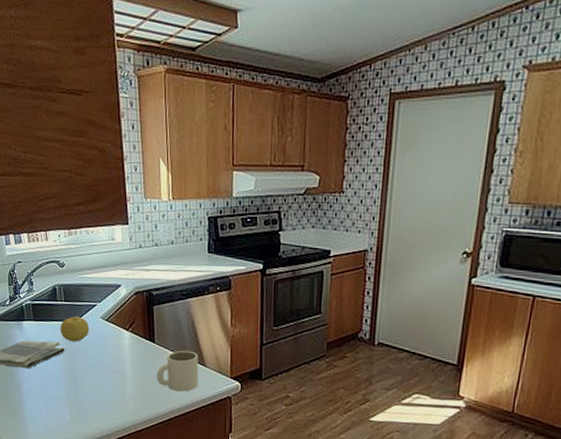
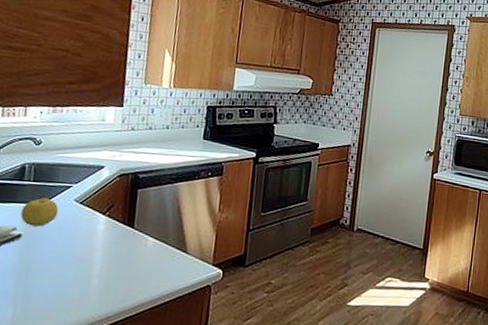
mug: present [156,350,199,392] -> none [129,236,181,282]

